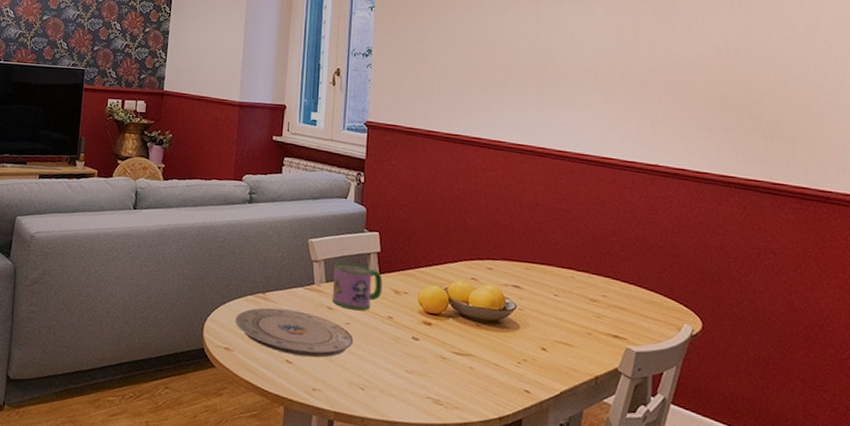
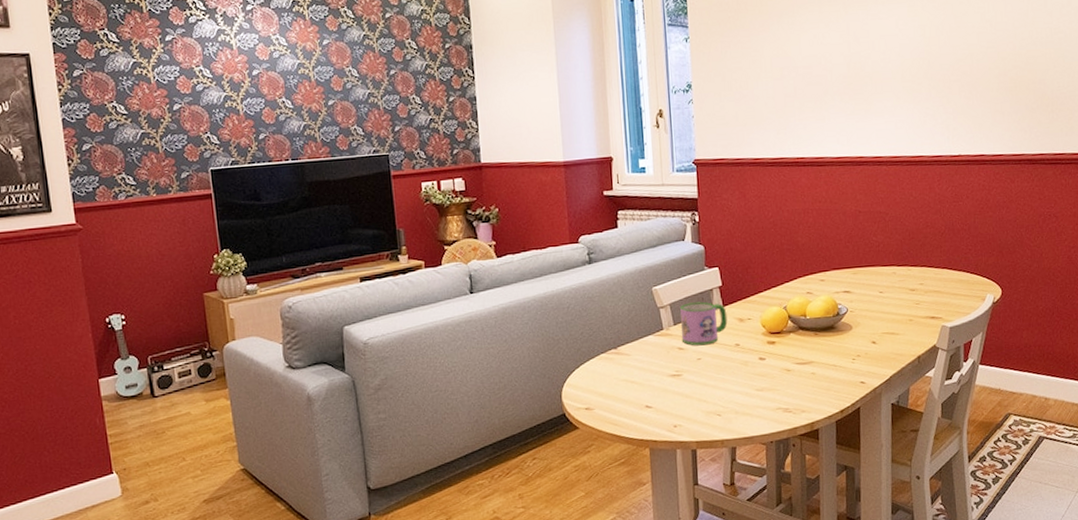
plate: present [235,307,354,358] -> none [592,357,707,400]

